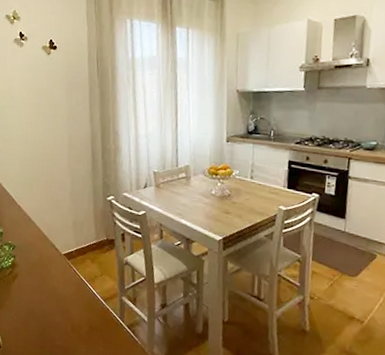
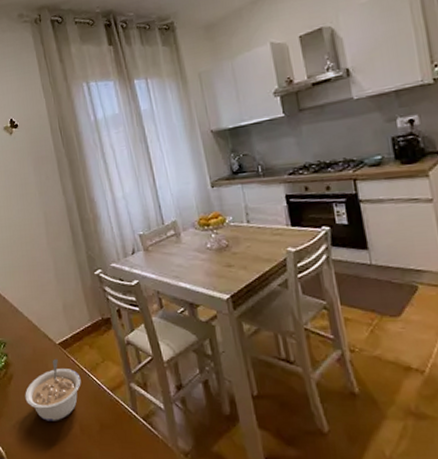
legume: none [26,266,79,319] -> present [25,358,81,421]

